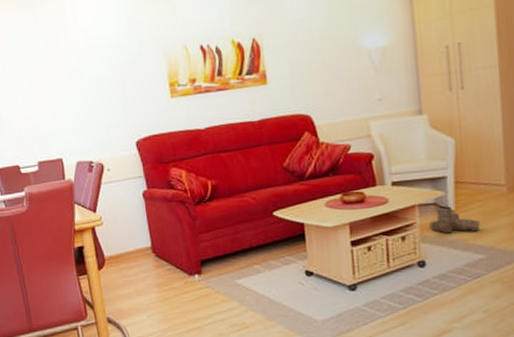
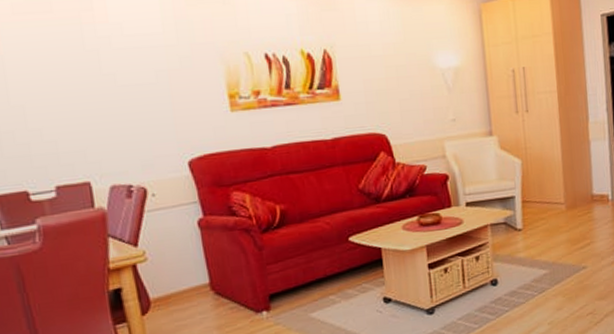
boots: present [429,205,480,234] -> none [500,224,544,252]

